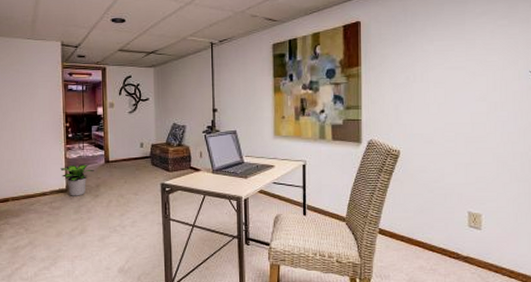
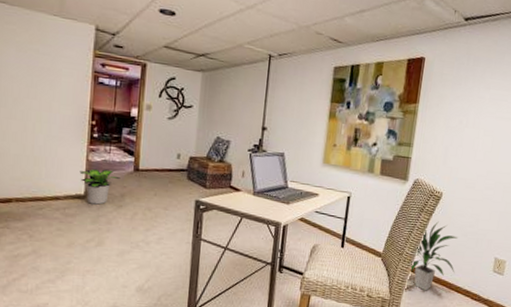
indoor plant: none [378,180,426,253] -> present [411,221,458,291]

